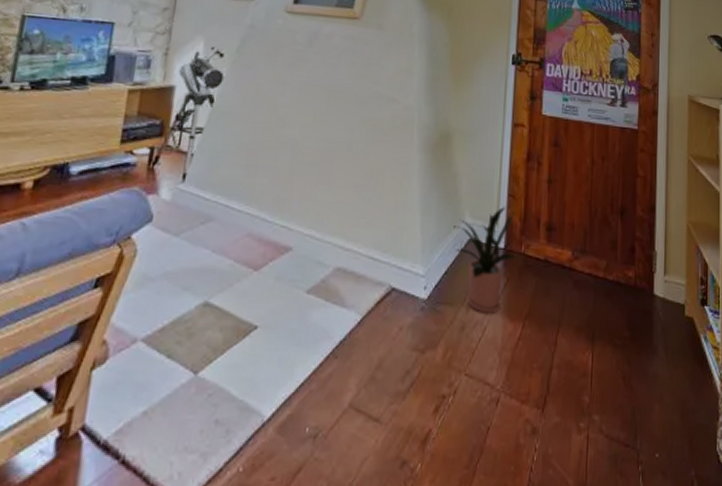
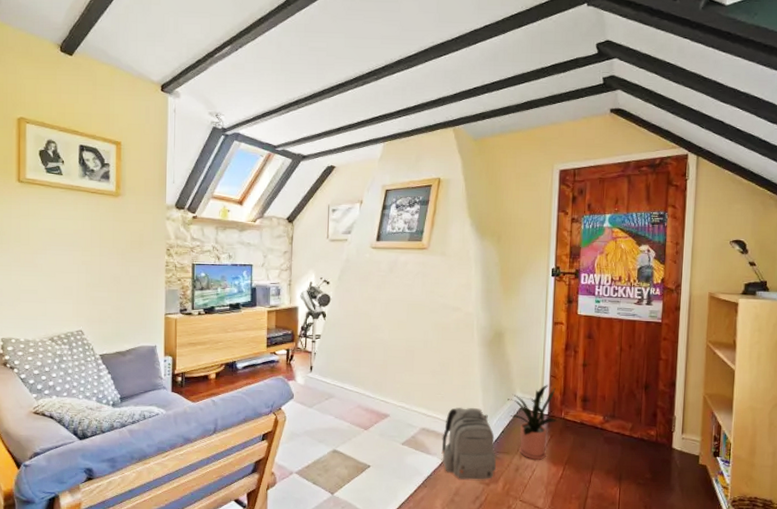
backpack: none [361,237,436,345] -> present [441,407,497,480]

